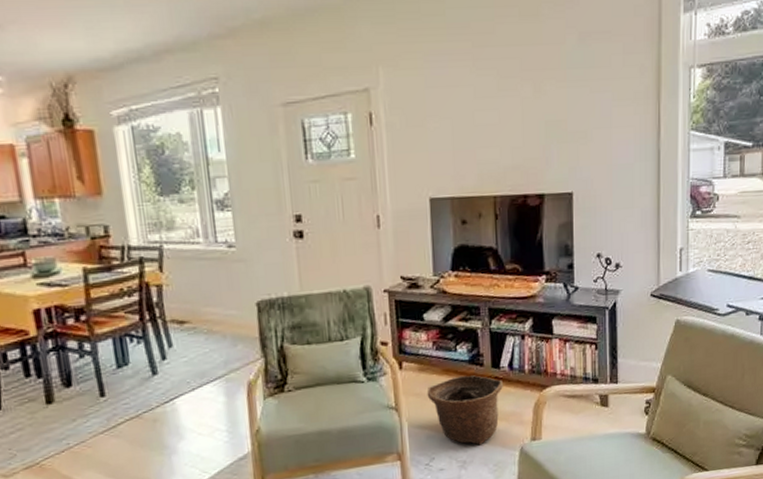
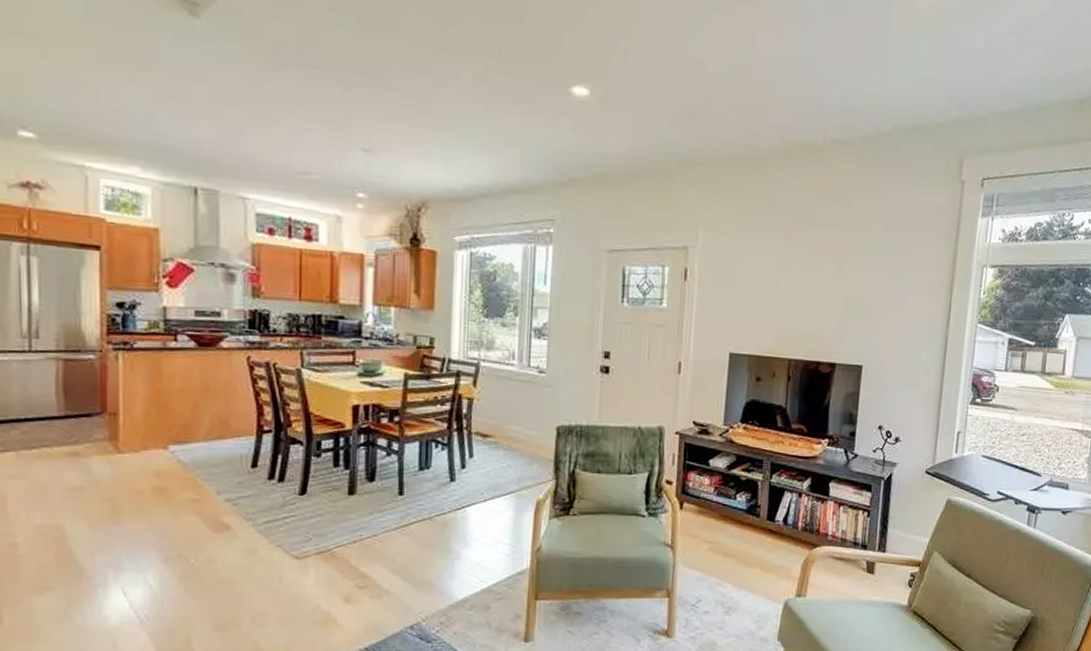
basket: present [427,375,503,446] -> none [702,523,776,594]

